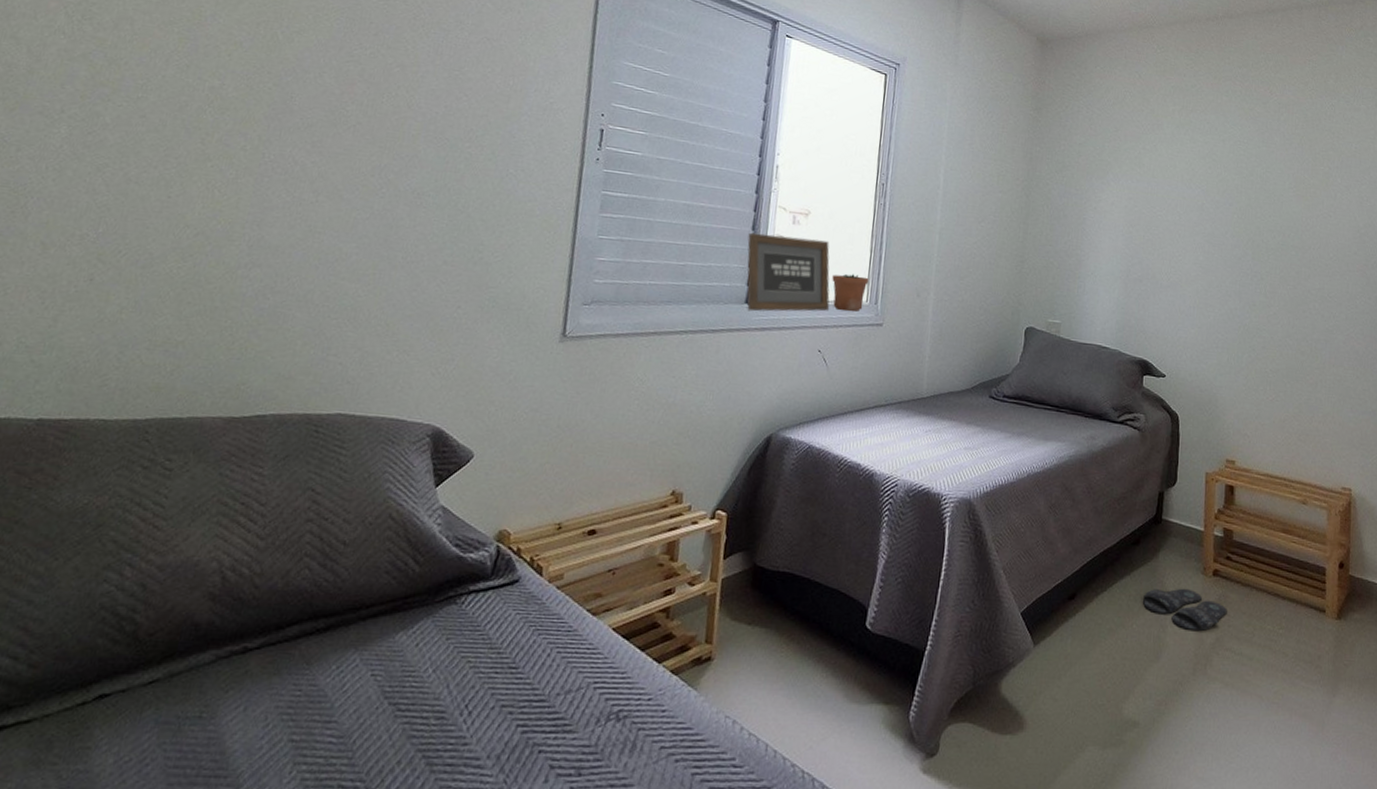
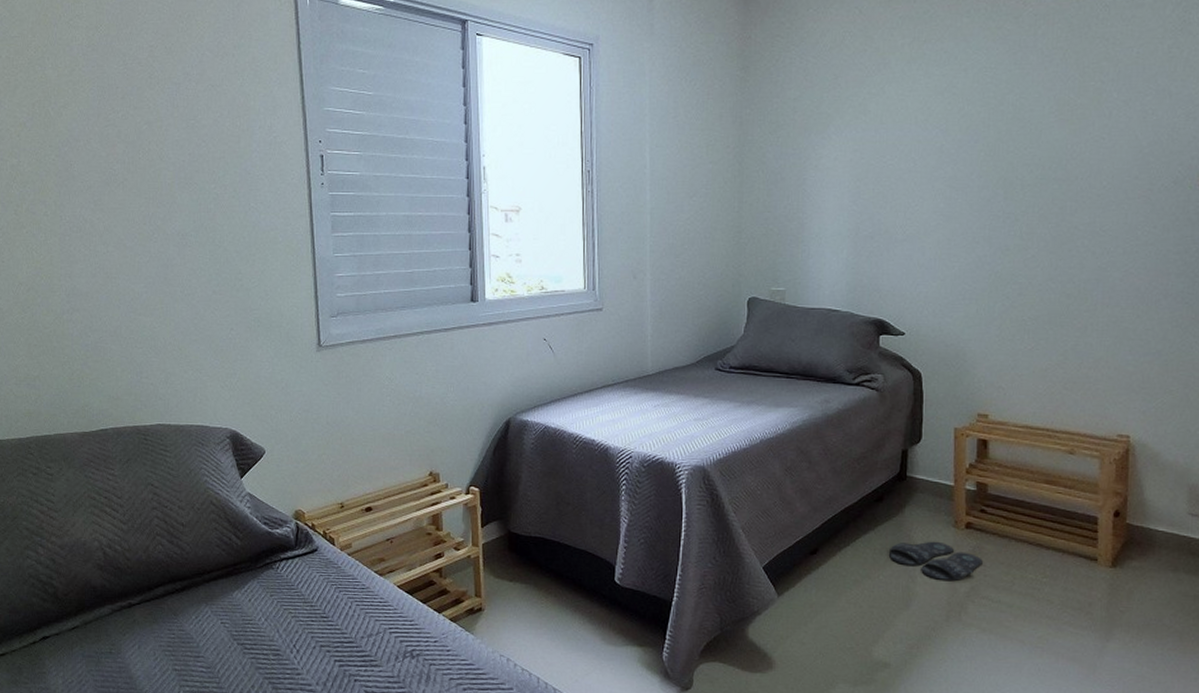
picture frame: present [747,232,830,312] -> none [466,234,550,309]
planter: present [832,274,869,313] -> none [549,263,585,300]

